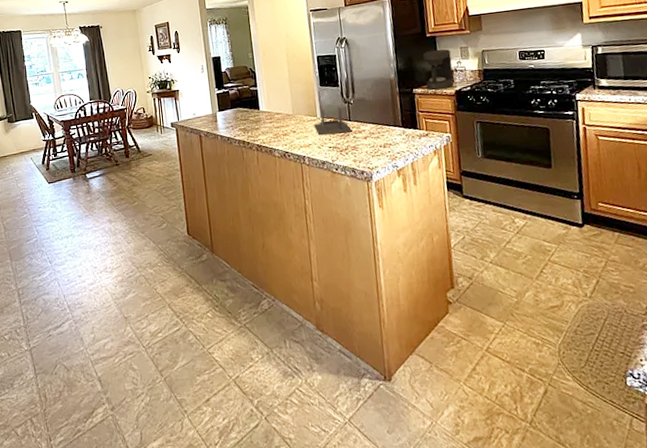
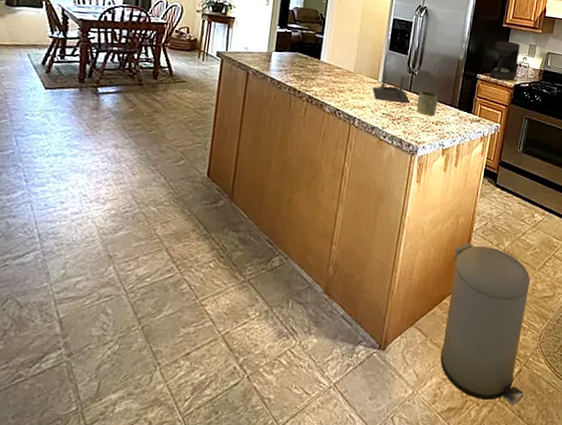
mug: none [359,116,381,141] -> present [416,91,439,116]
pedal bin: none [437,260,558,431] -> present [440,242,531,405]

